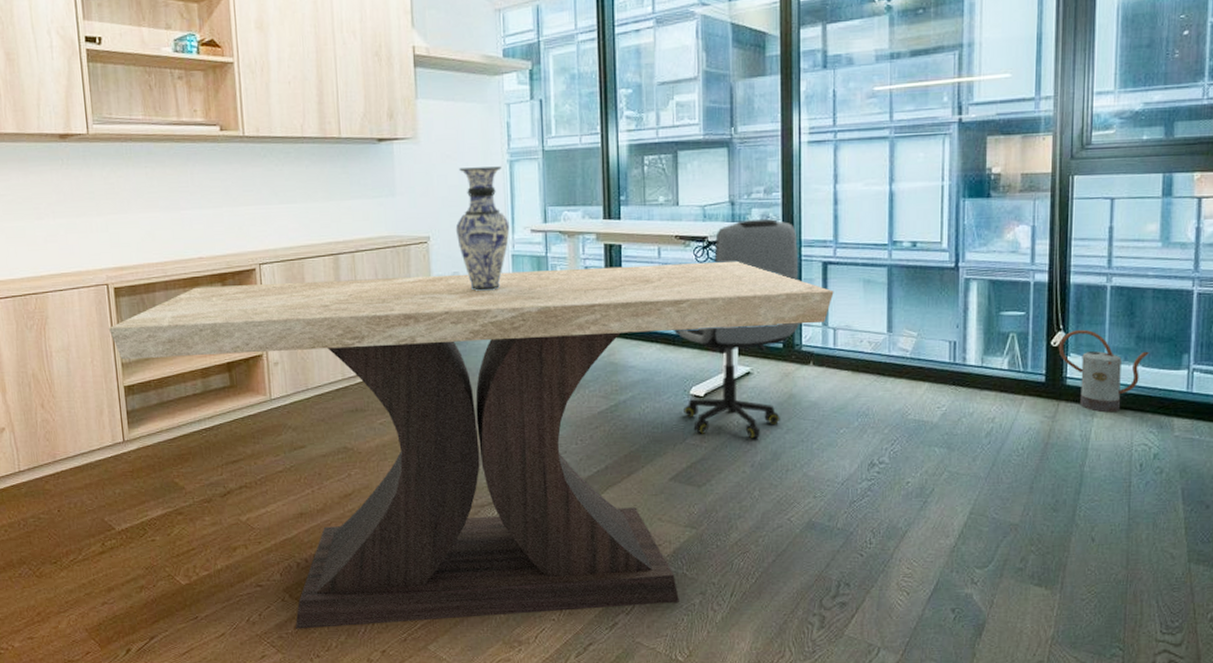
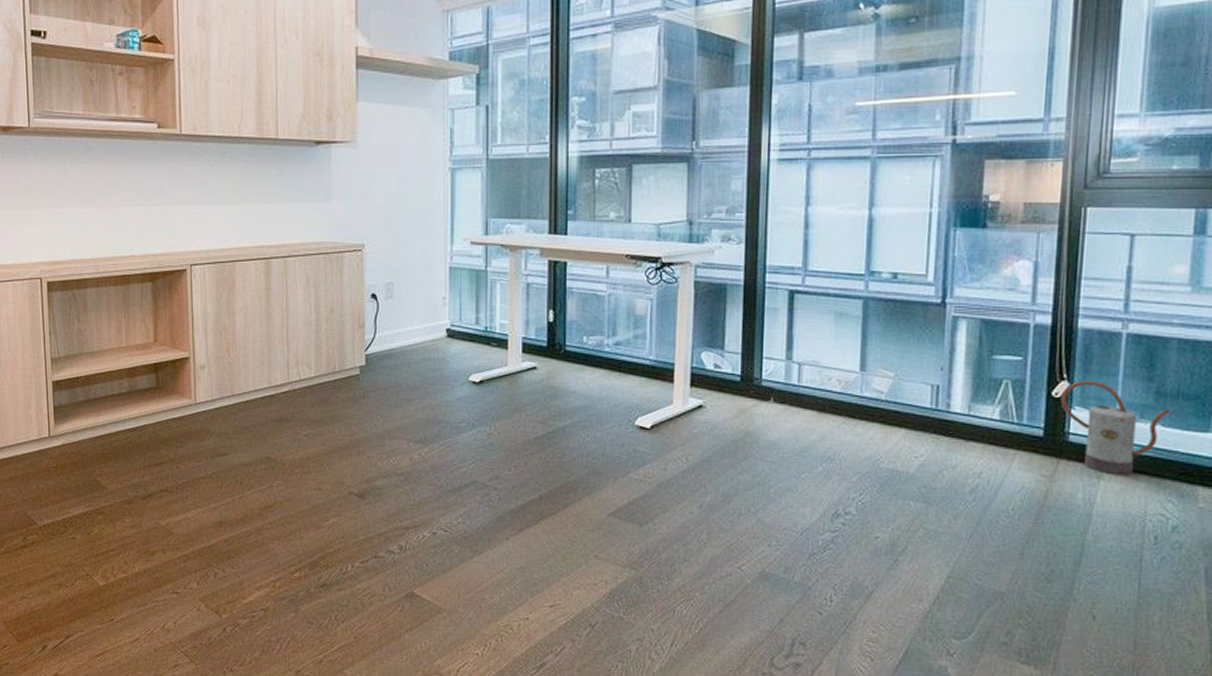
table: present [108,260,834,629] -> none [39,284,801,648]
vase: present [455,166,510,292] -> none [391,174,448,305]
office chair: present [674,218,799,439] -> none [620,240,762,478]

